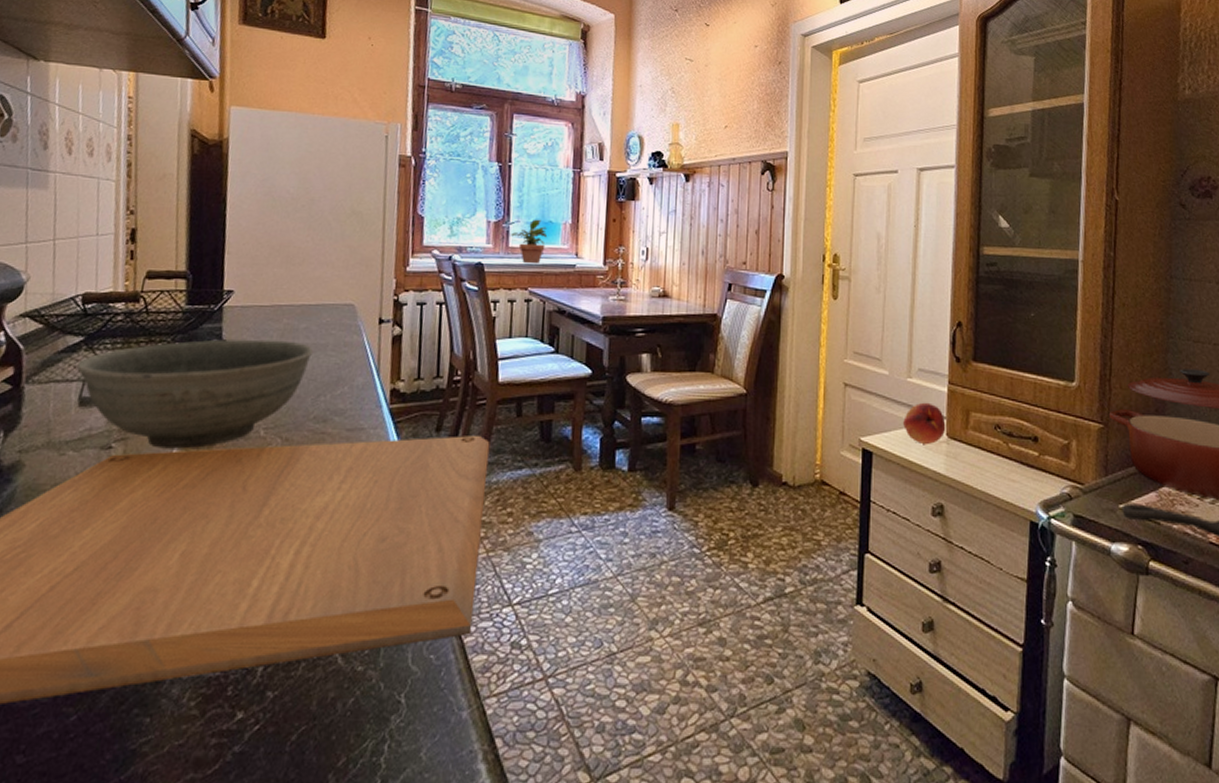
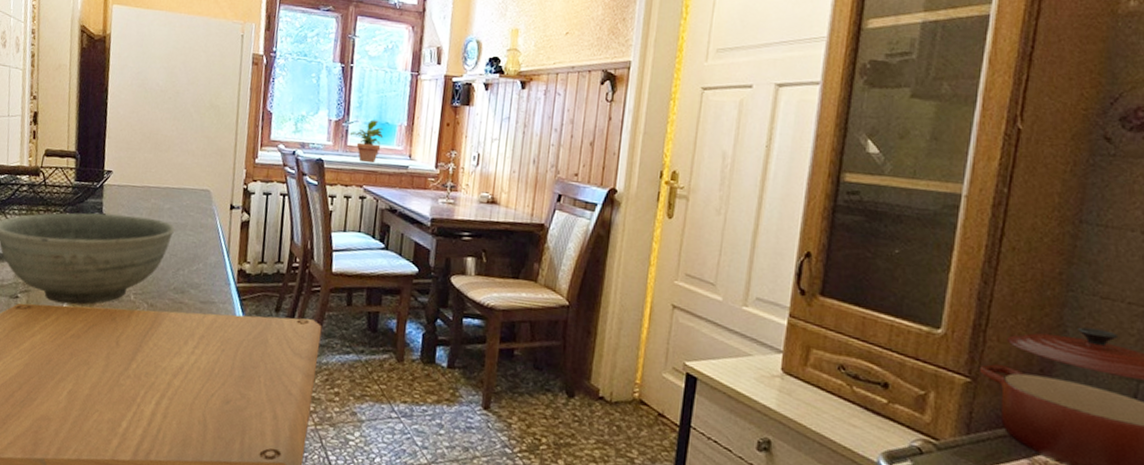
fruit: present [903,402,946,444] -> none [734,333,782,377]

